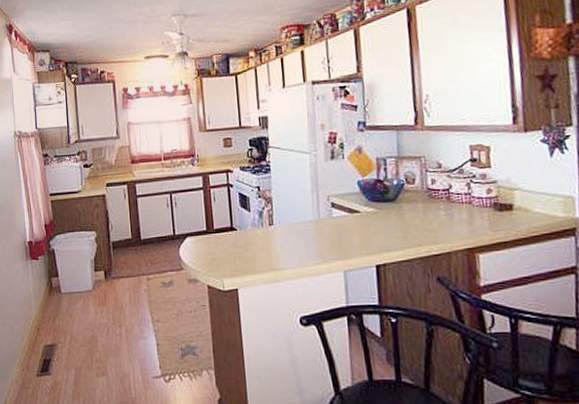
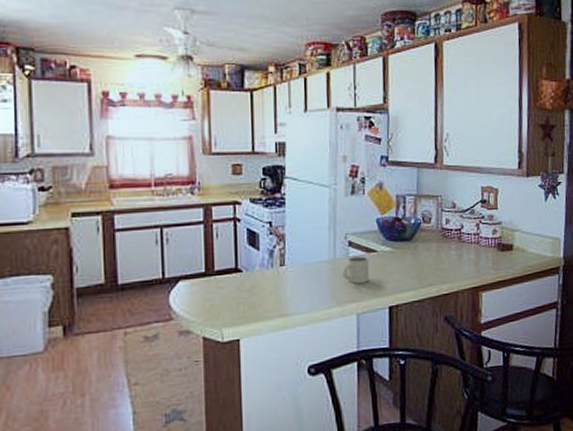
mug: none [327,217,354,242] -> present [342,256,370,284]

